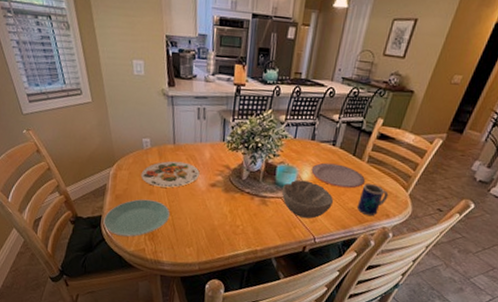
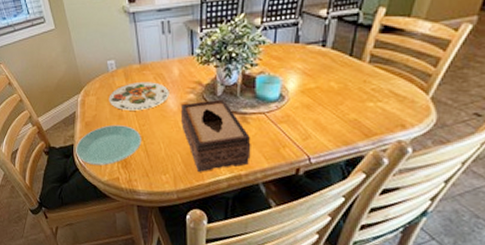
tissue box: none [208,182,268,247] -> present [180,99,251,172]
bowl: present [281,180,334,219] -> none [264,91,330,135]
plate: present [311,162,366,189] -> none [298,68,369,96]
mug: present [356,184,389,216] -> none [360,89,402,128]

